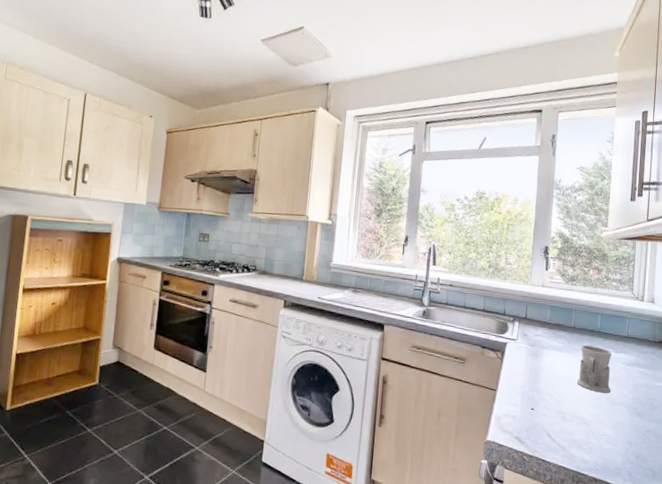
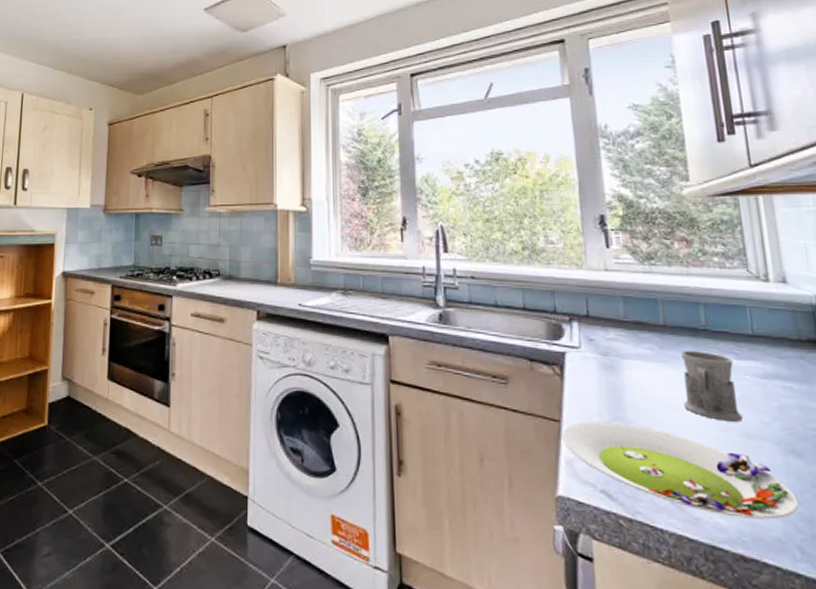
salad plate: none [495,390,633,456] -> present [561,421,799,520]

